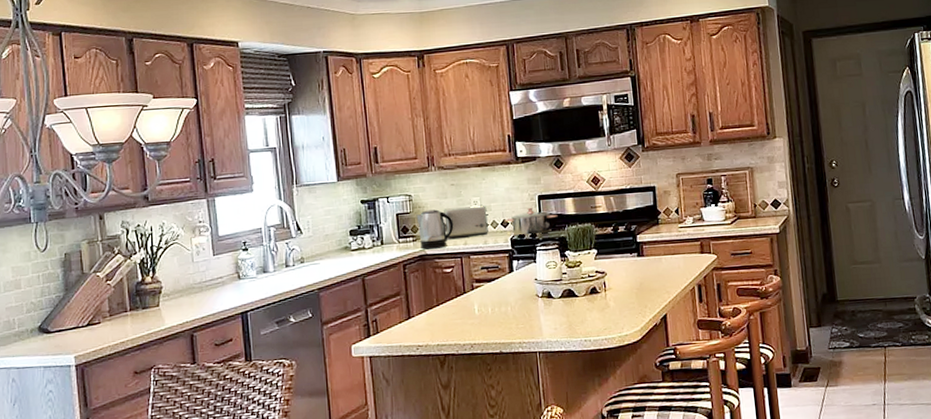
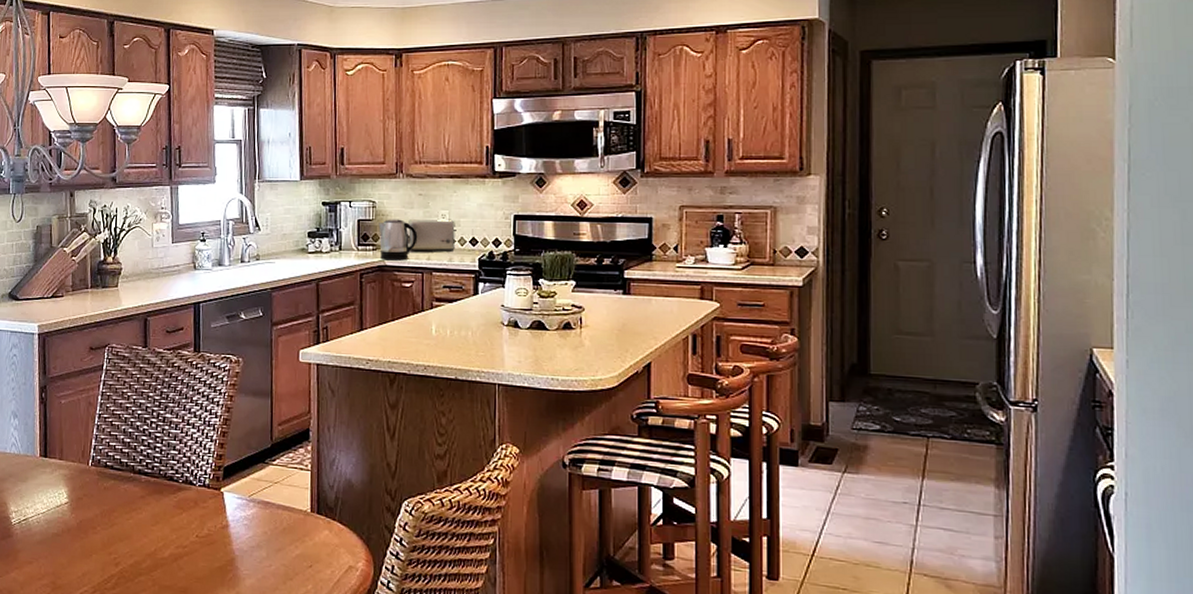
cooking pot: present [504,207,558,237] -> none [473,227,534,259]

